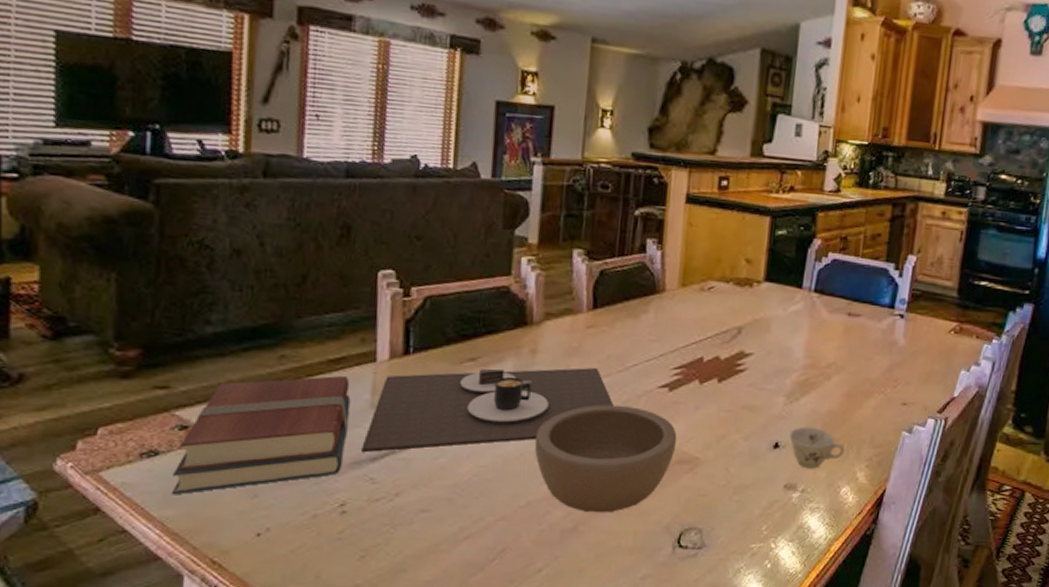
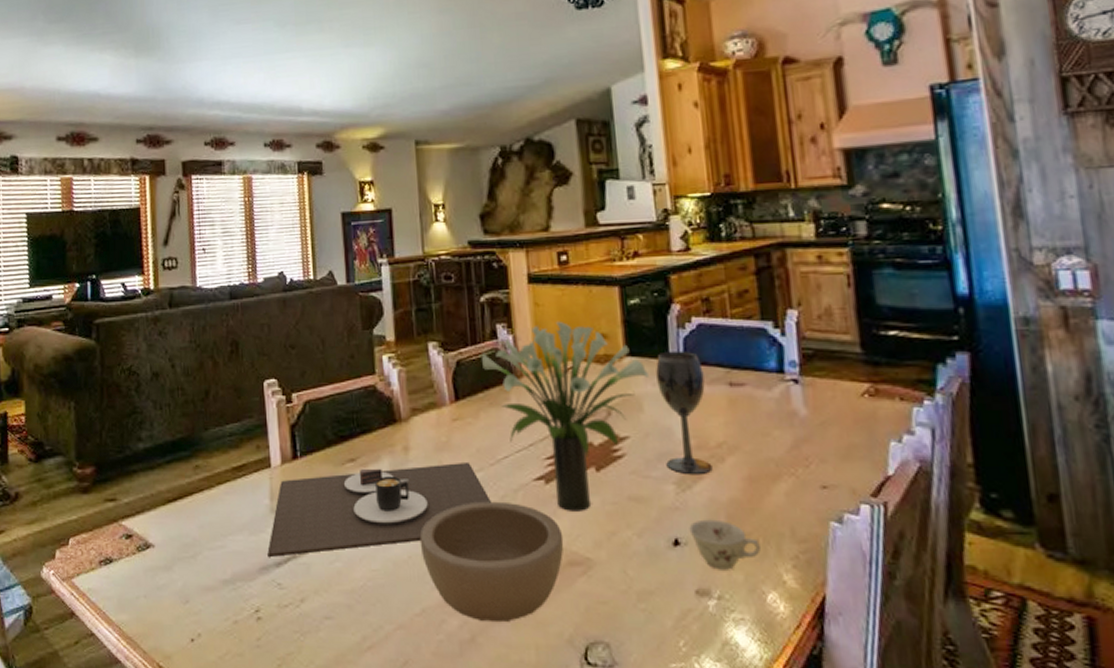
books: present [171,376,351,495] -> none [124,483,255,600]
flower arrangement: none [625,242,781,417] -> present [481,321,648,511]
wine glass: none [781,280,829,389] -> present [655,350,713,474]

